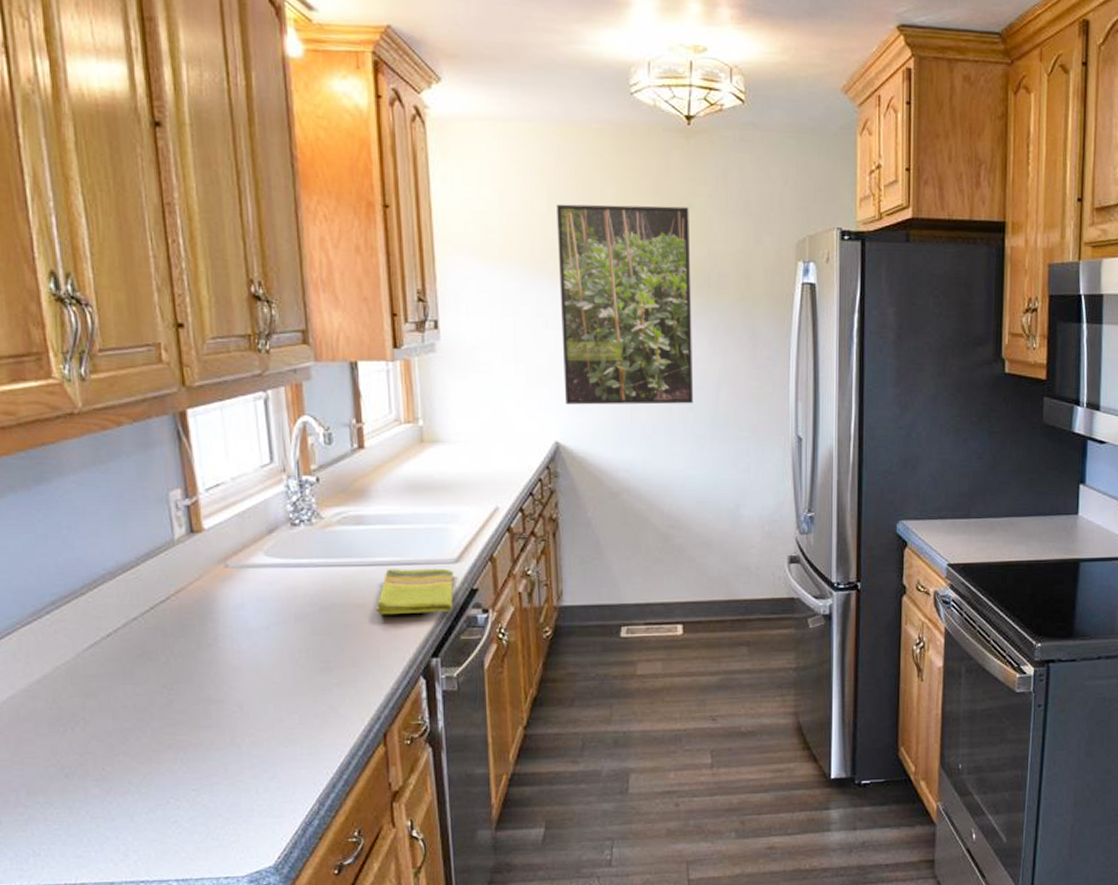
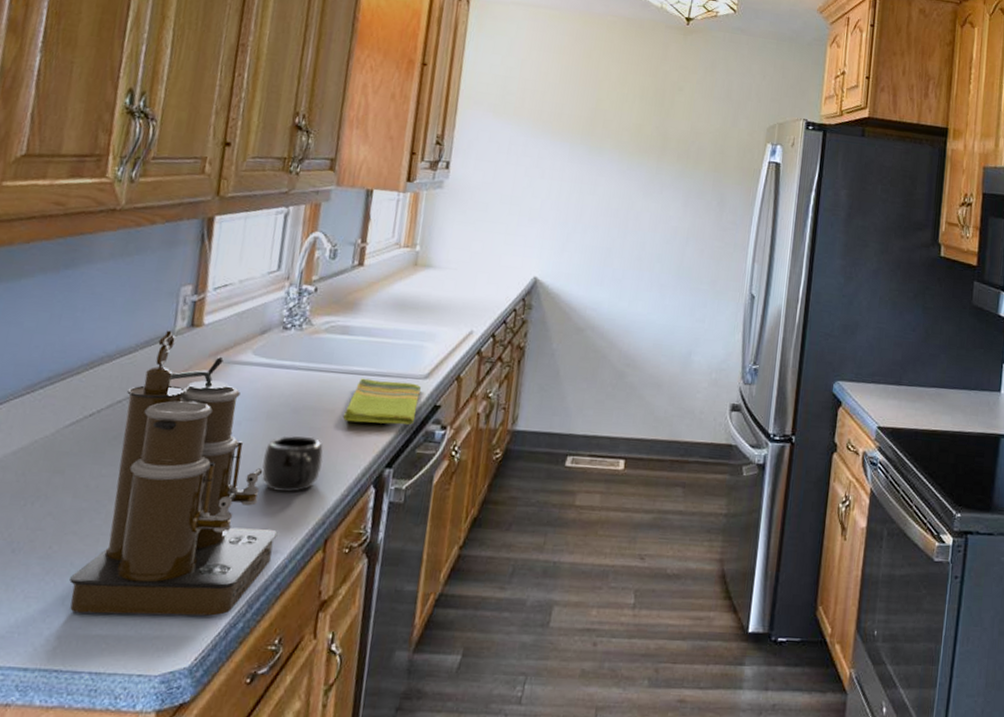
coffee maker: none [132,540,334,827] -> present [69,330,278,616]
mug: none [302,634,365,692] -> present [262,435,324,492]
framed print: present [557,204,694,405] -> none [549,76,680,256]

